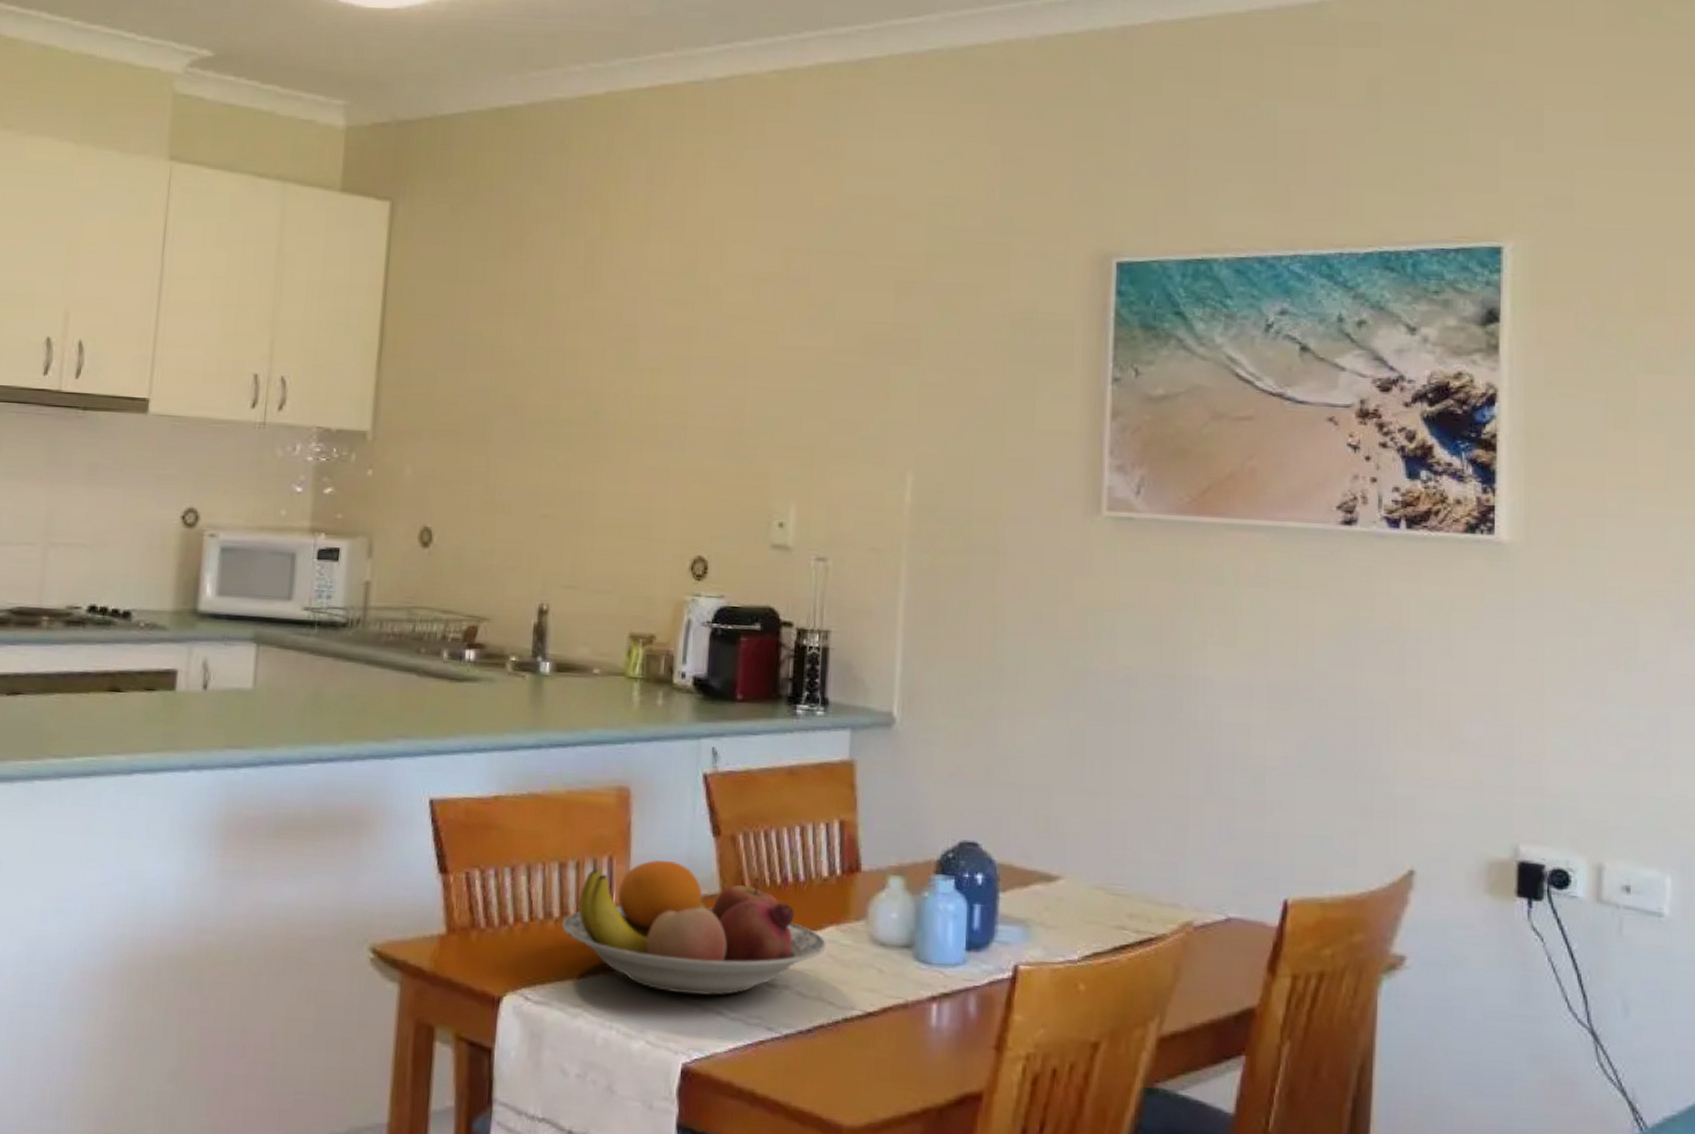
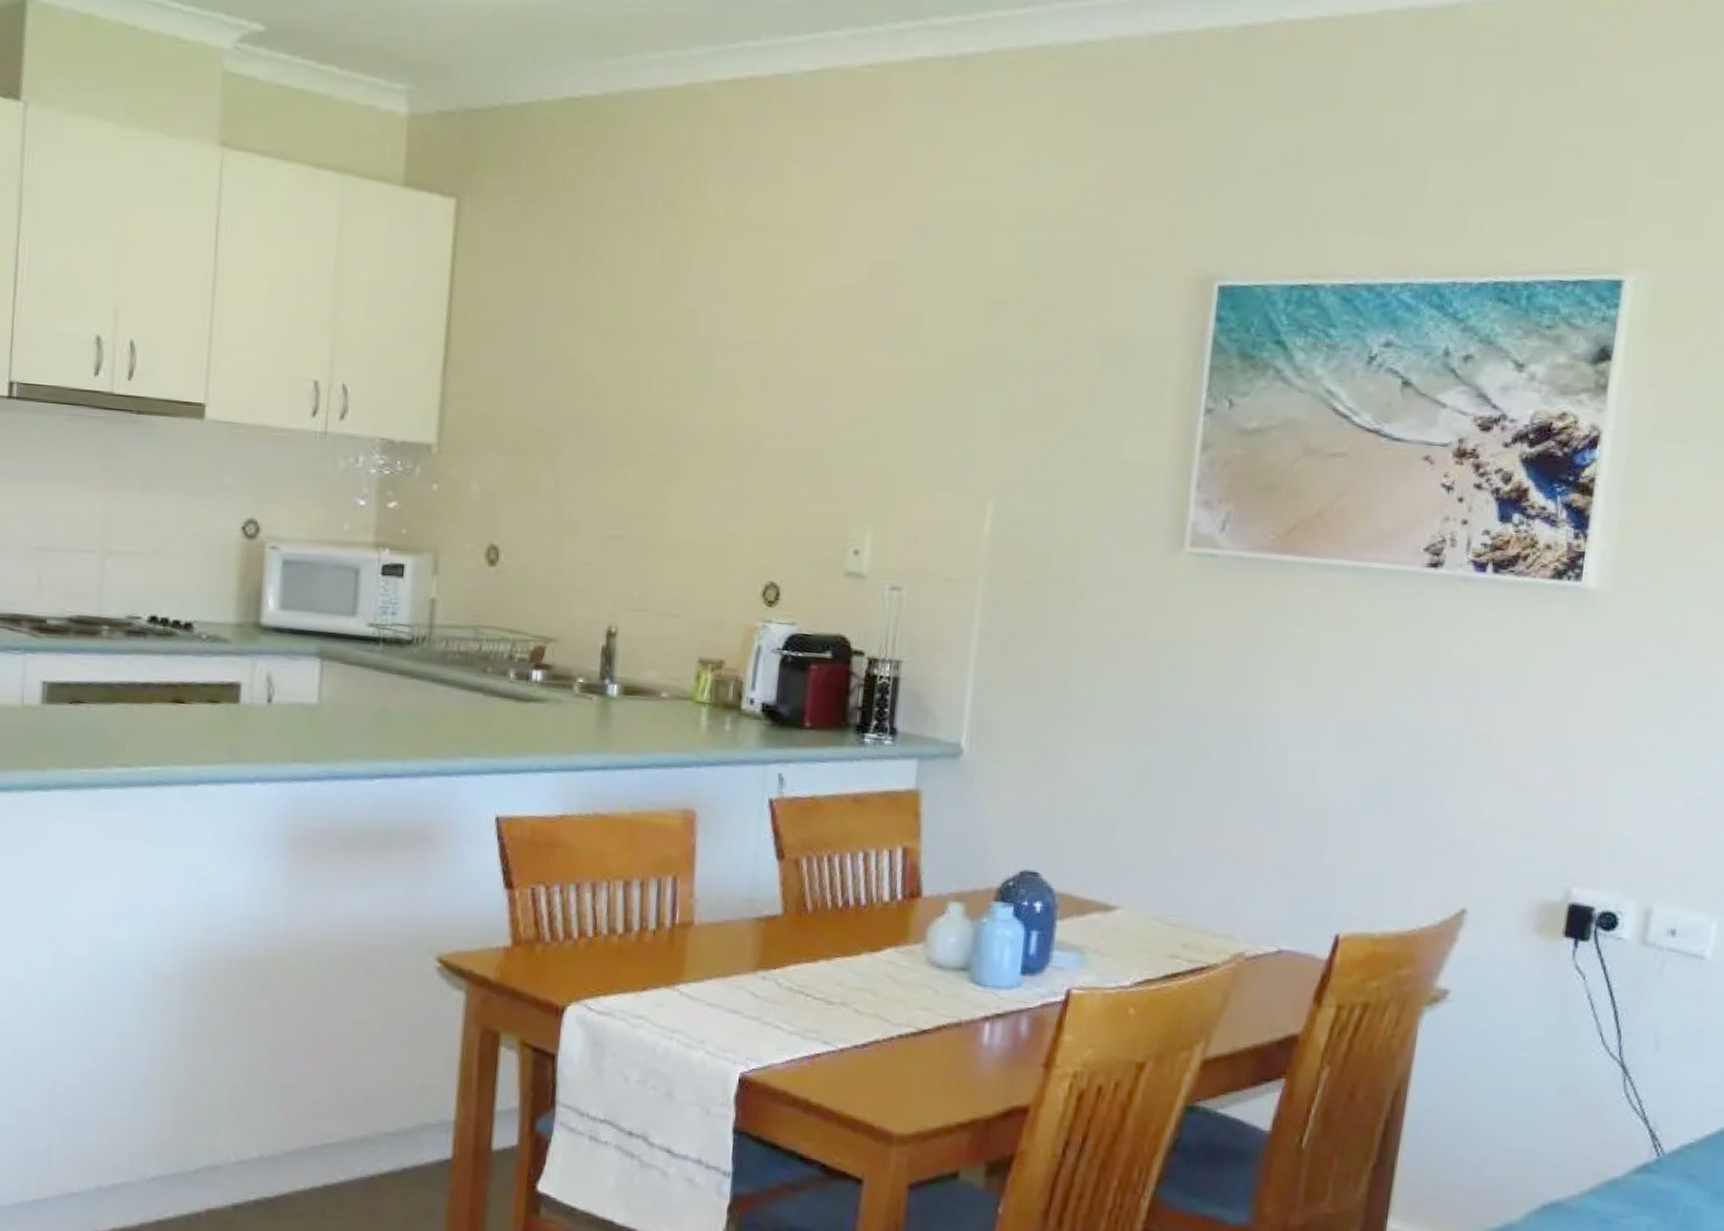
fruit bowl: present [562,860,827,996] -> none [625,881,886,1011]

